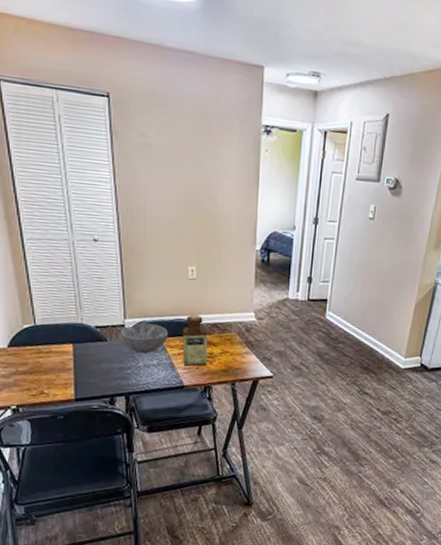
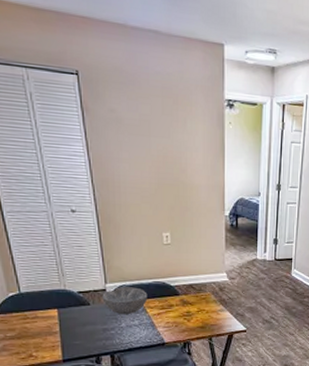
bottle: present [182,314,208,366] -> none [161,276,185,324]

